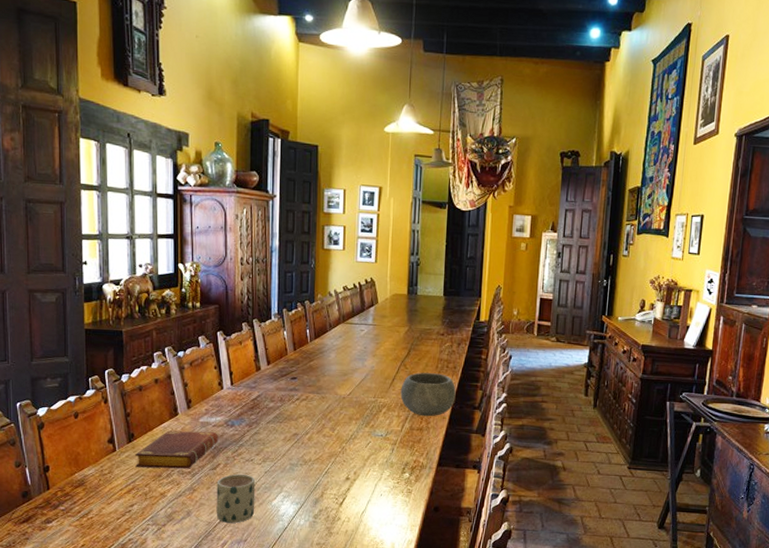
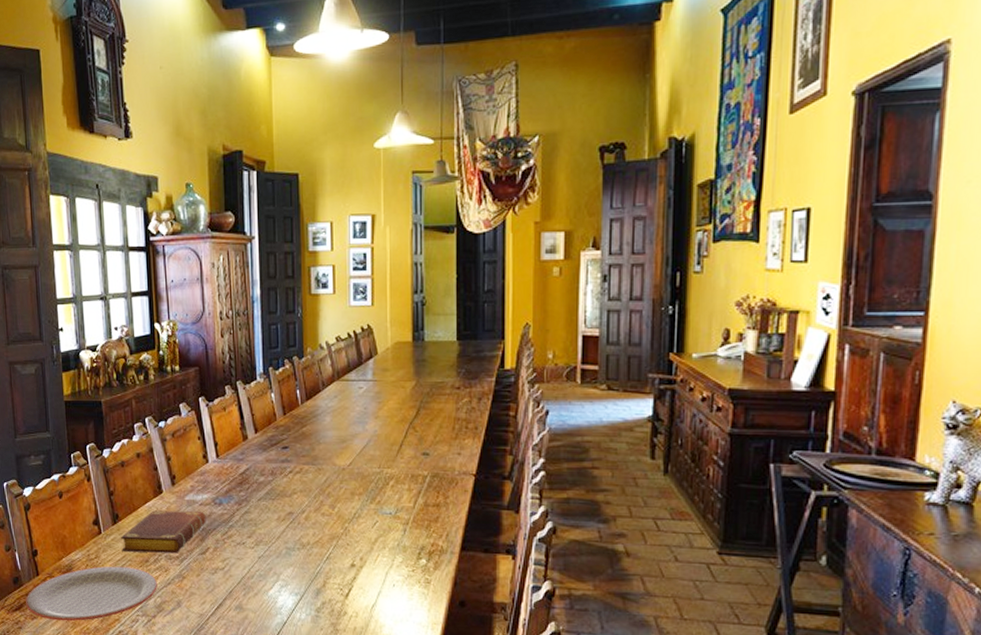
plate: none [34,480,169,532] -> present [26,566,158,622]
mug: present [216,473,256,523] -> none [207,559,250,616]
bowl: present [400,372,456,417] -> none [410,436,479,490]

